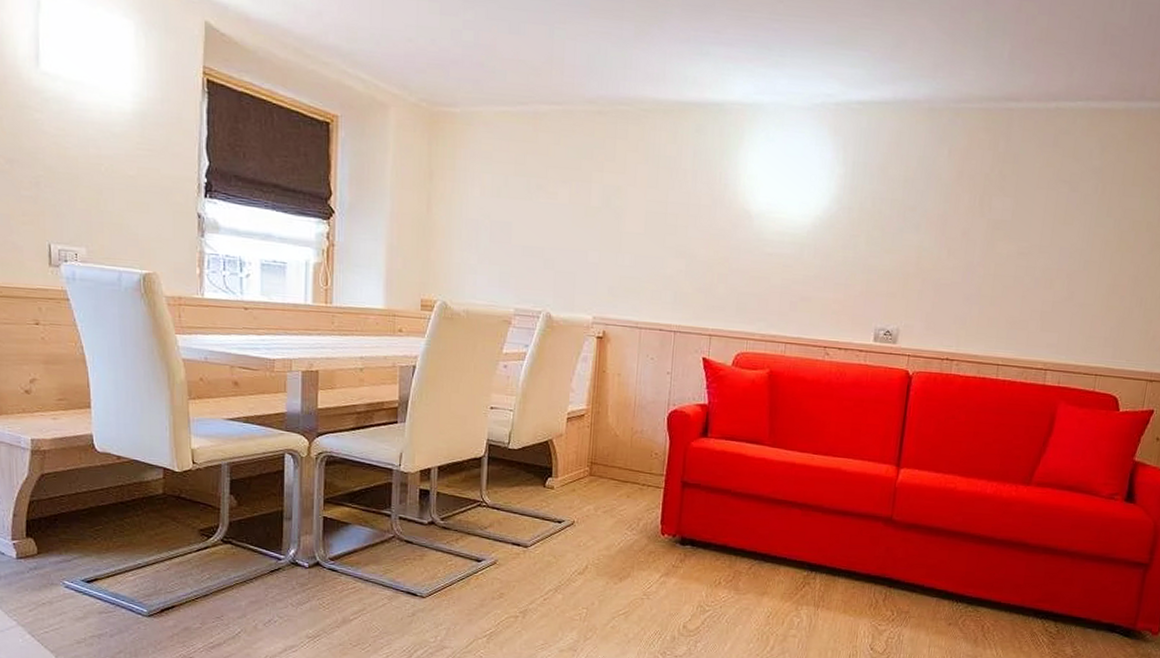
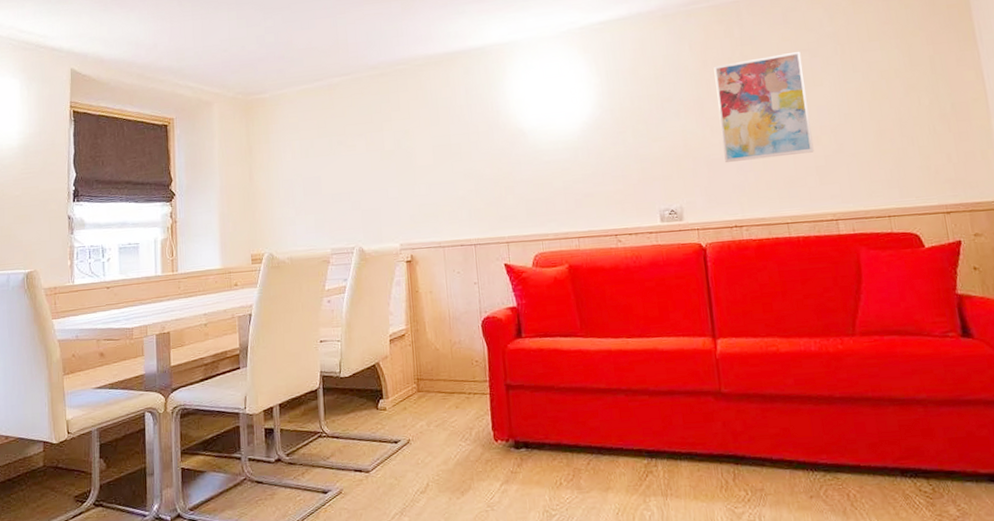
wall art: none [954,180,1061,296] -> present [713,51,814,163]

